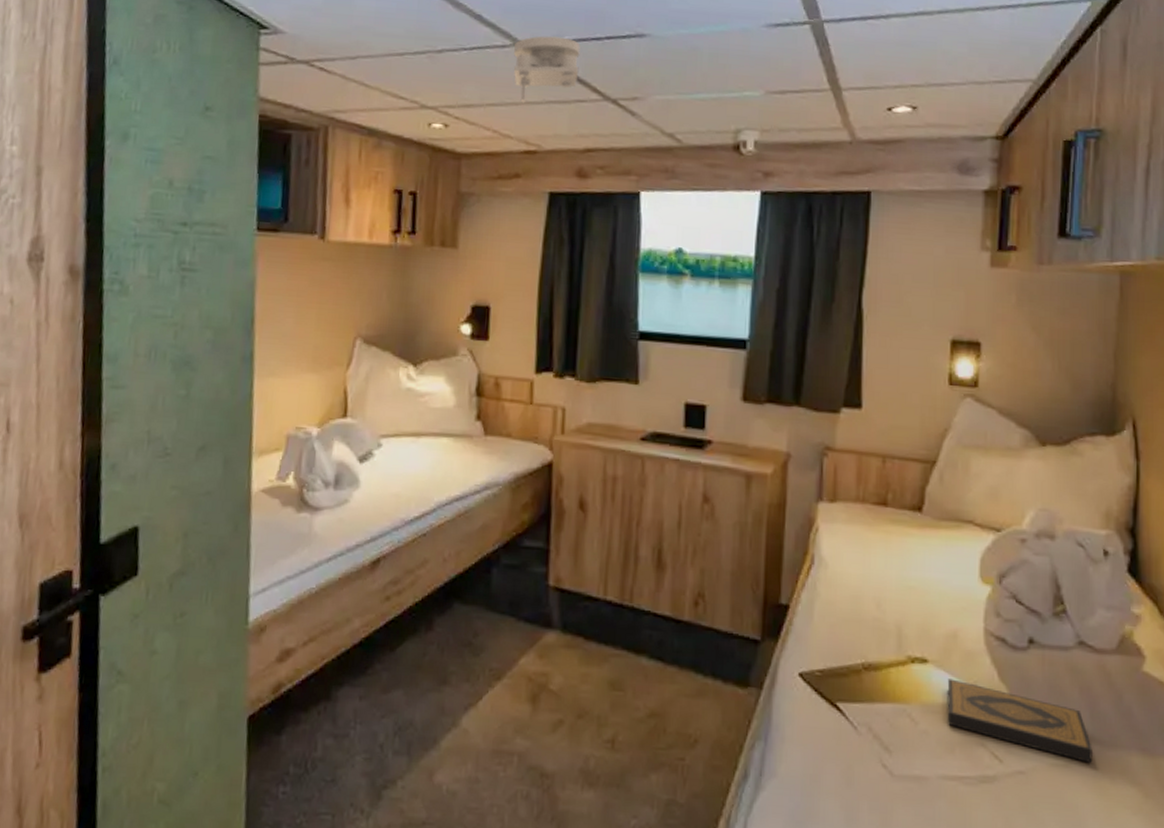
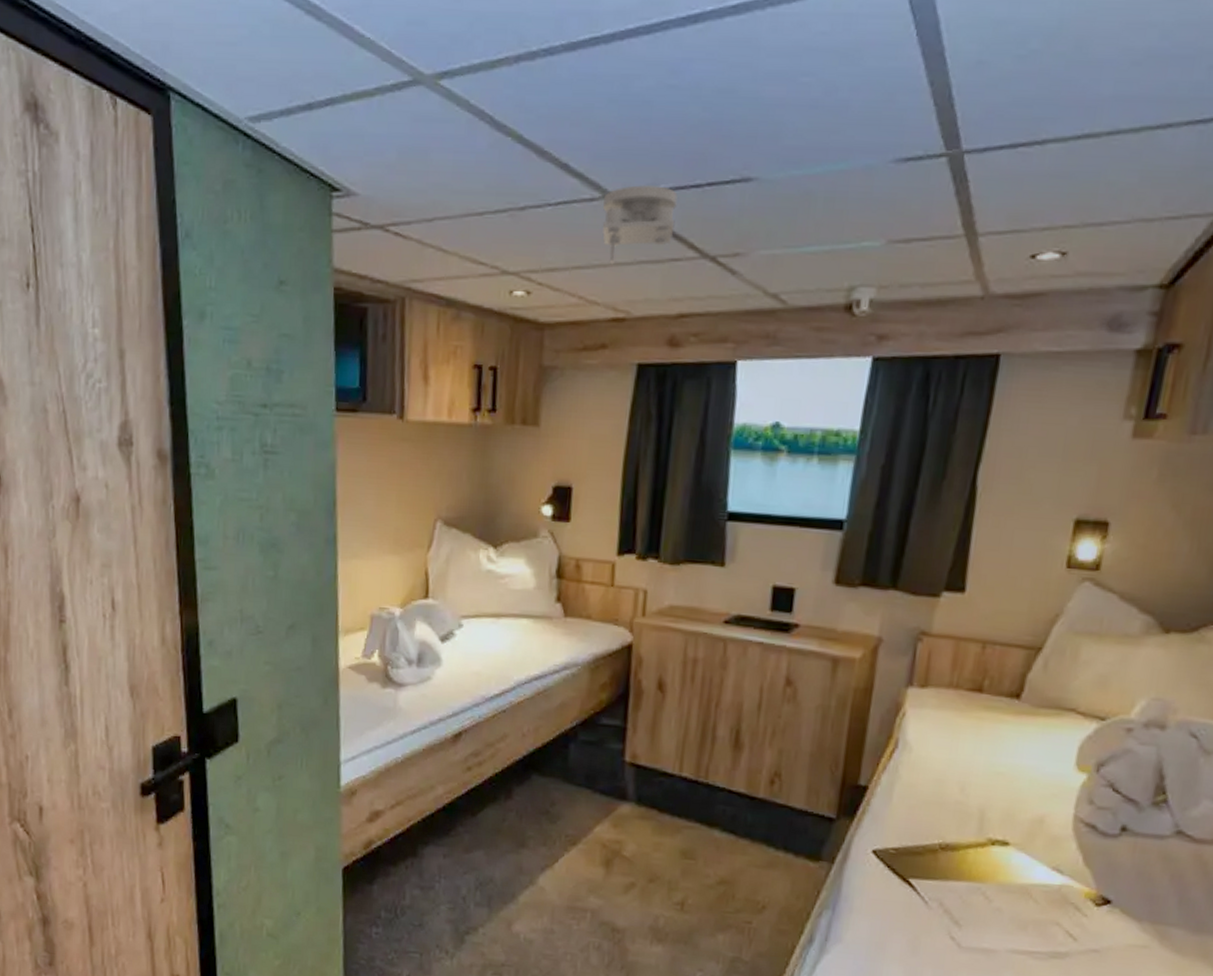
hardback book: present [947,679,1093,763] -> none [1023,861,1176,946]

